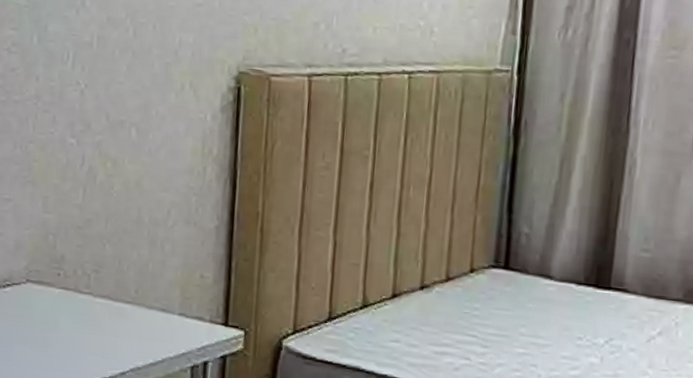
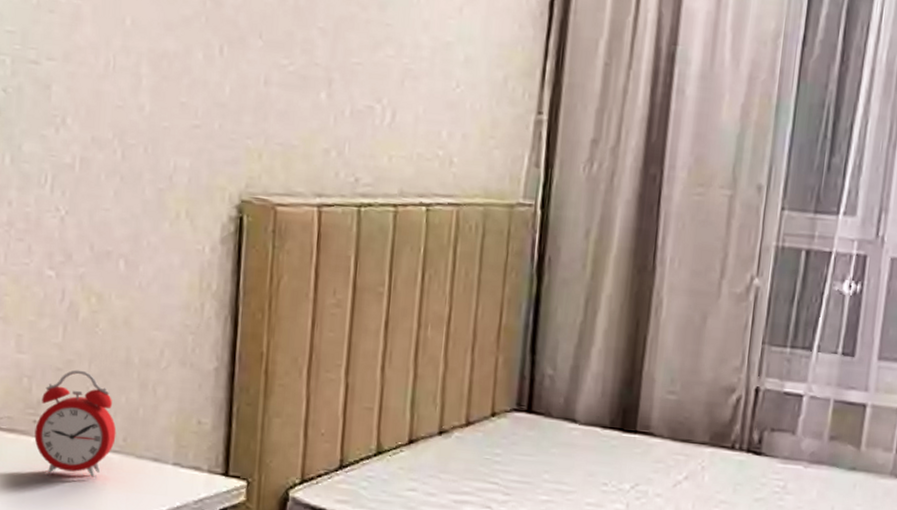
alarm clock: none [58,228,129,327] -> present [34,370,117,478]

